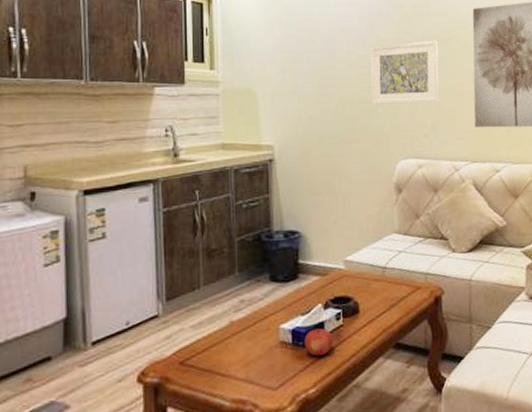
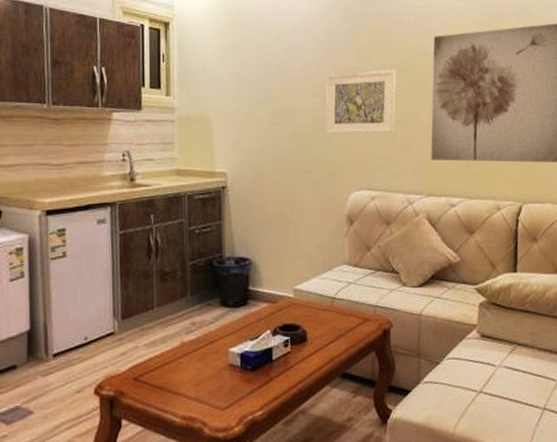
fruit: present [304,328,333,357] -> none [253,354,280,381]

